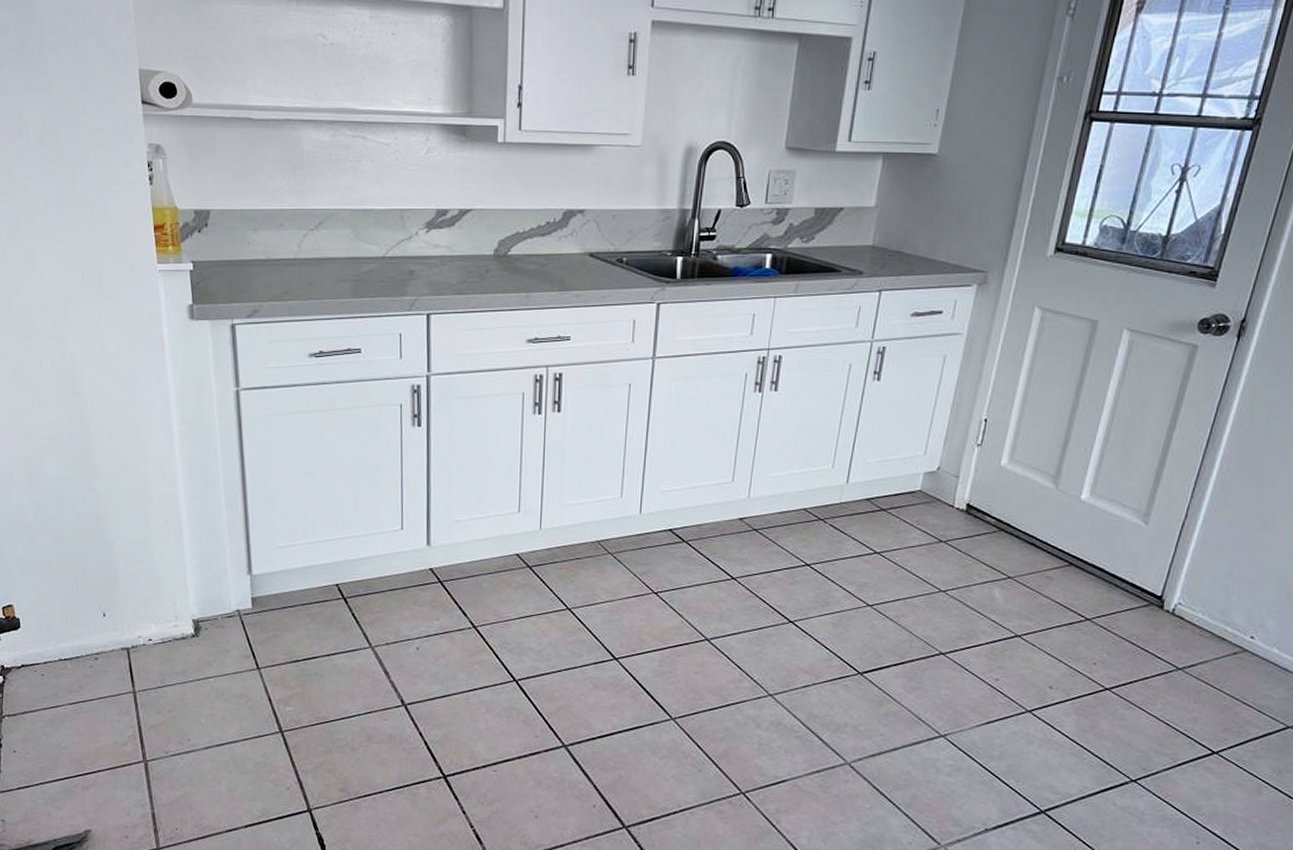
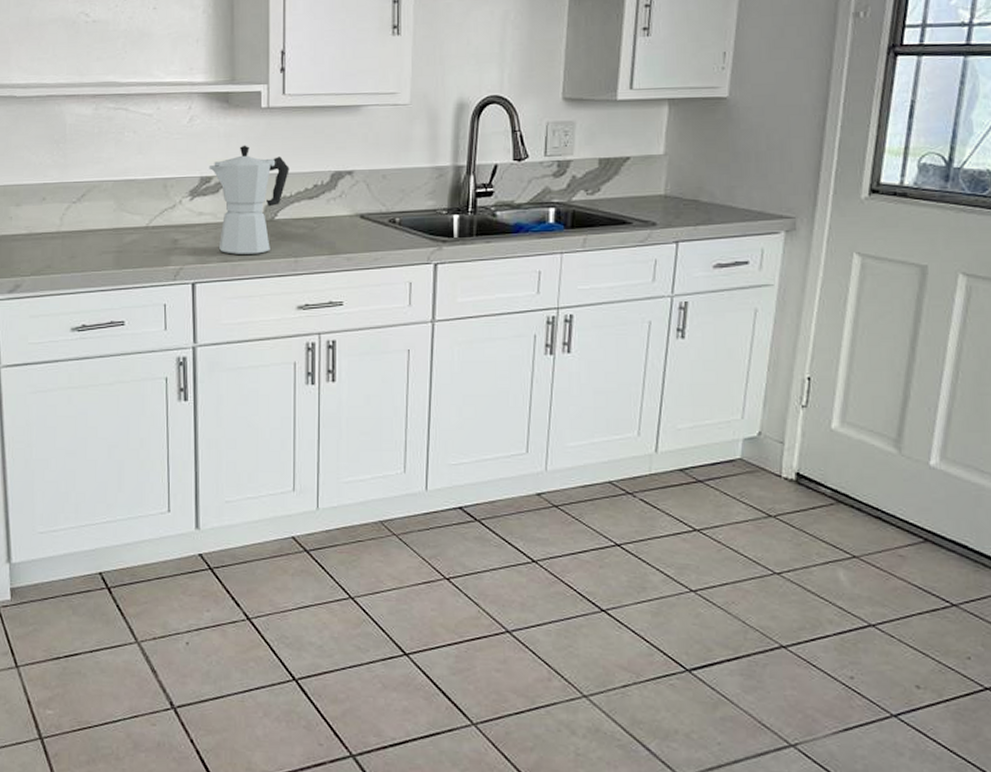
moka pot: none [445,179,523,288] -> present [208,145,289,255]

